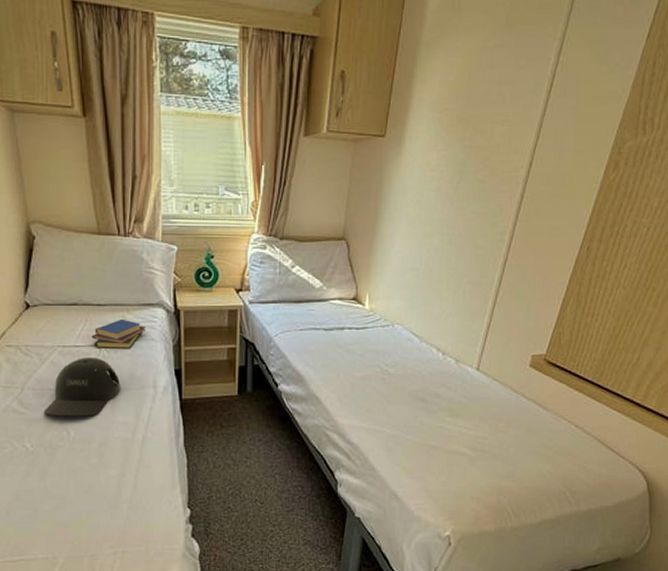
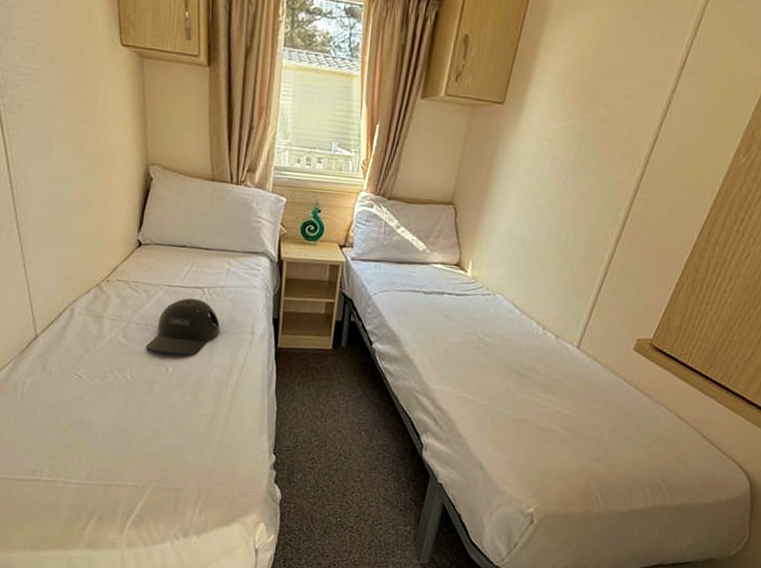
book: present [92,318,147,348] -> none [197,264,250,294]

